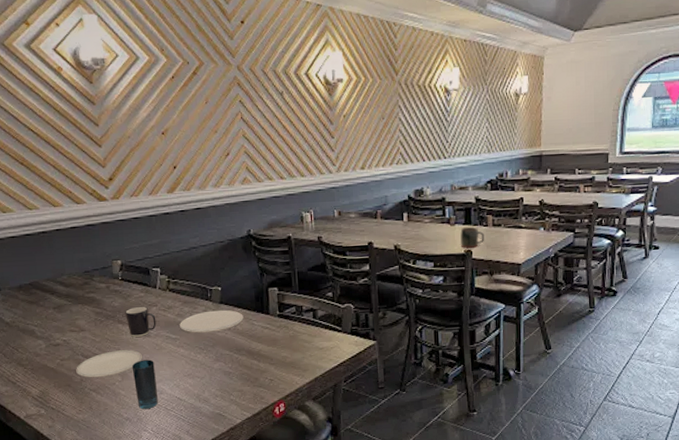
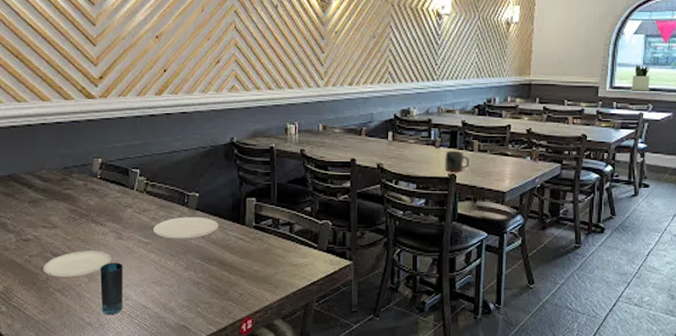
mug: present [125,306,157,337] -> none [99,206,130,238]
planter: none [639,128,660,156] -> present [630,65,651,92]

